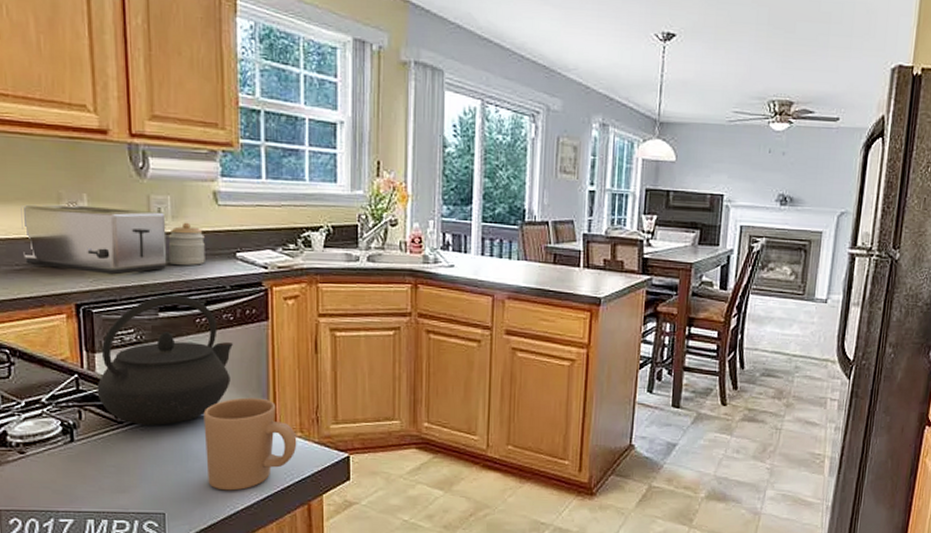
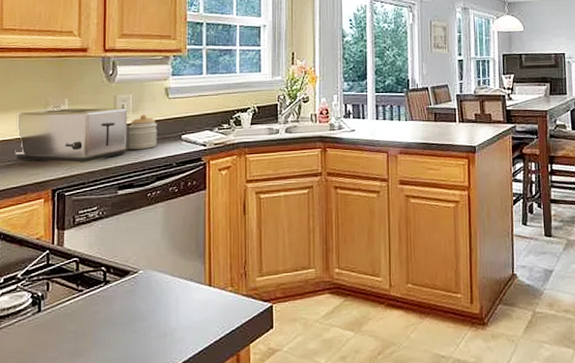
kettle: present [97,294,233,425] -> none [63,174,177,292]
mug: present [203,397,297,491] -> none [150,258,228,348]

